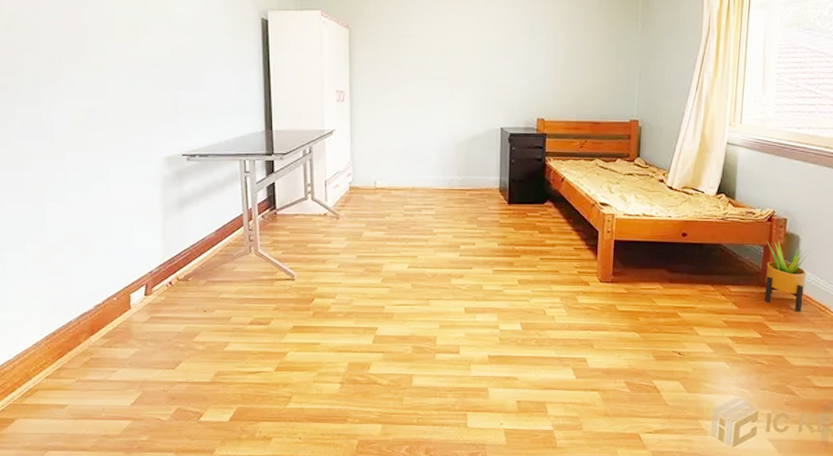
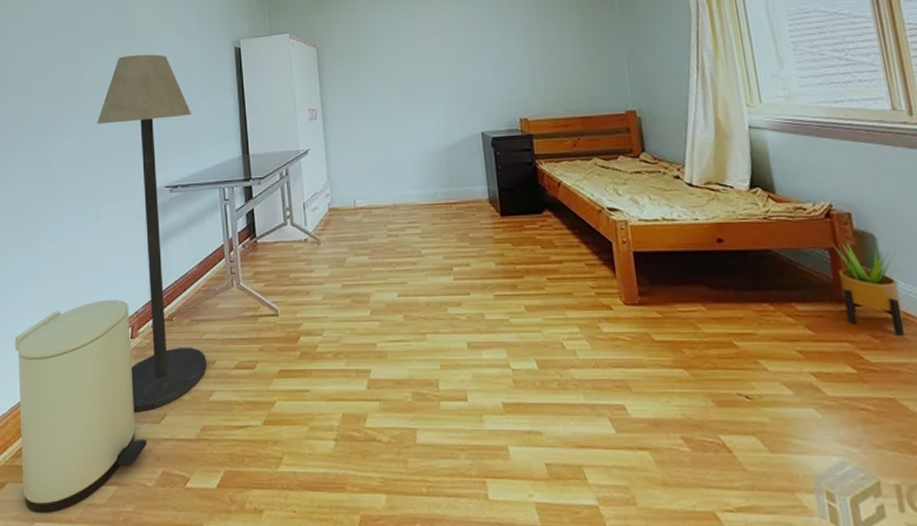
pedal bin: none [17,260,162,444] -> present [14,300,148,514]
floor lamp: none [104,13,222,360] -> present [96,54,207,412]

